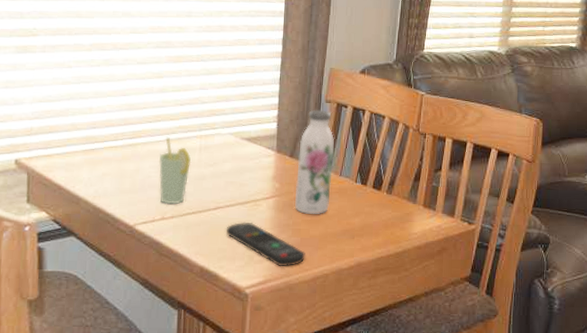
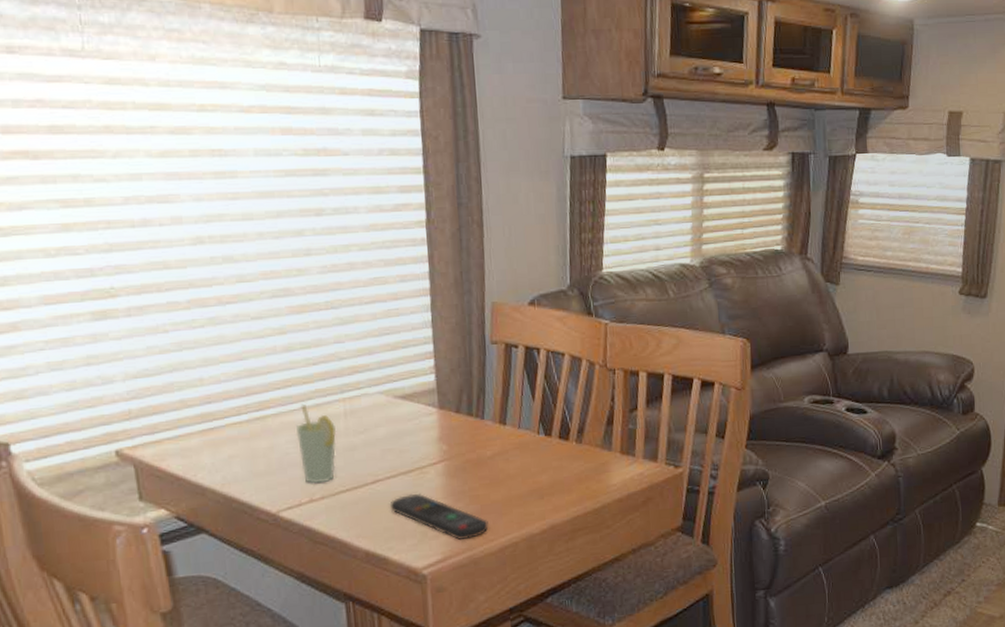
water bottle: present [295,109,334,214] -> none [465,353,510,477]

